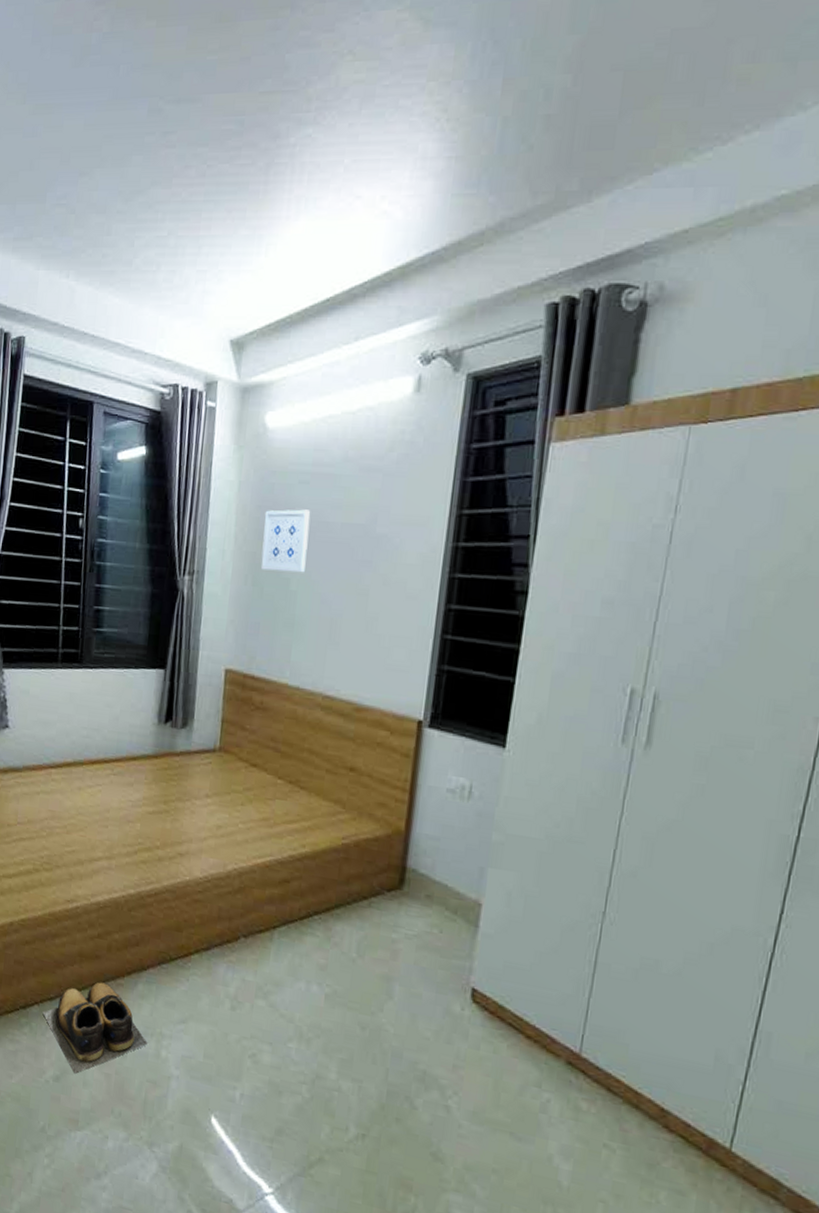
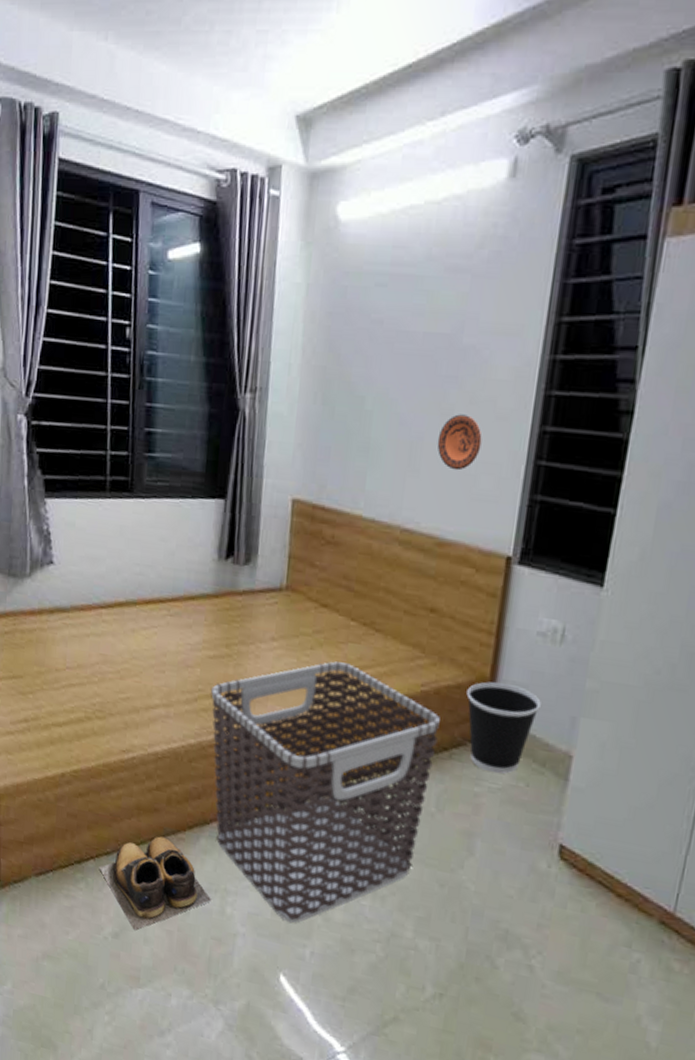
clothes hamper: none [149,815,360,1066] -> present [211,660,440,923]
wall art: present [260,509,311,573] -> none [331,316,389,390]
decorative plate: none [354,594,395,644] -> present [437,414,482,471]
wastebasket: none [383,835,452,921] -> present [466,681,541,774]

